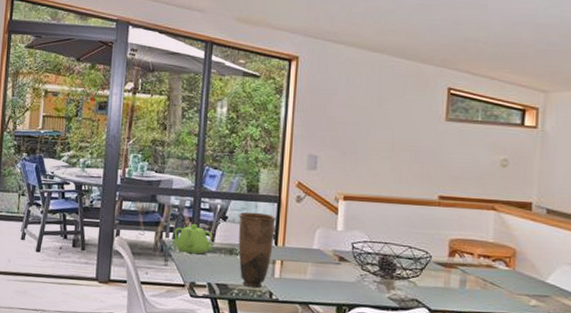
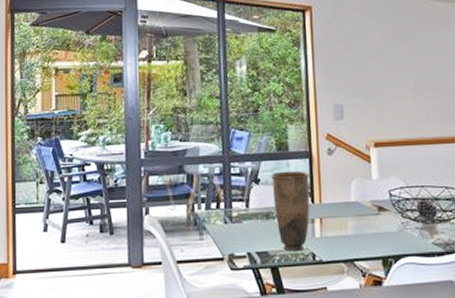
teapot: present [172,224,214,255] -> none [205,191,249,224]

